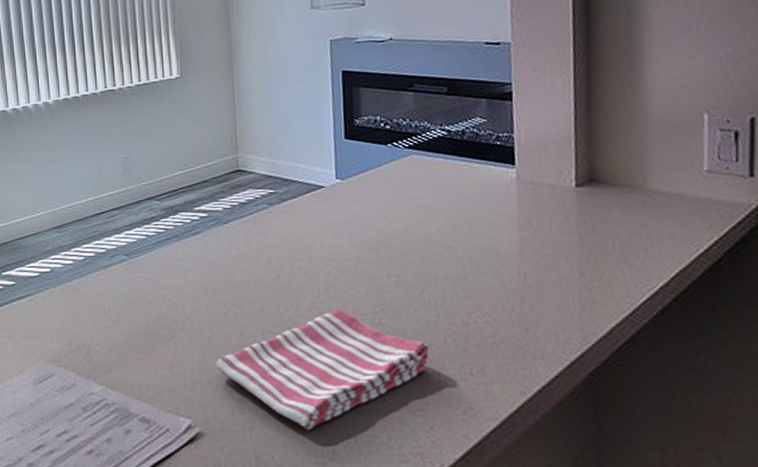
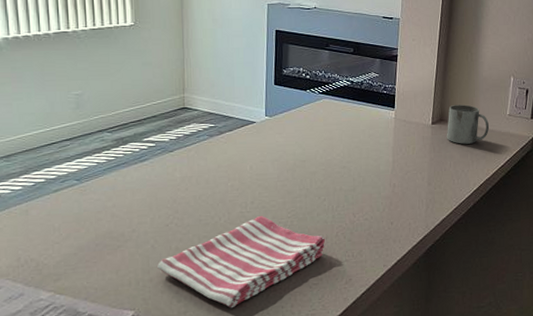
mug: none [601,157,675,216] -> present [447,105,489,144]

